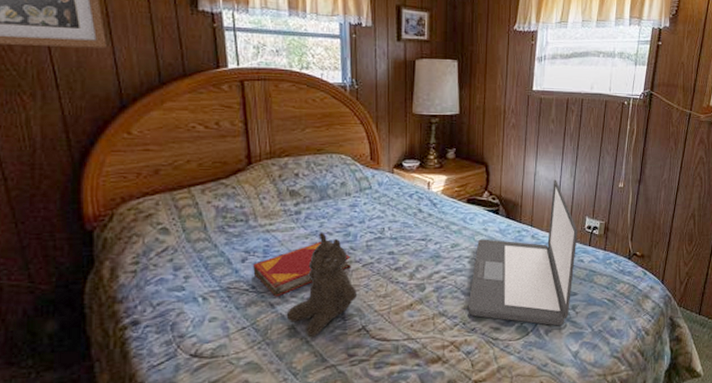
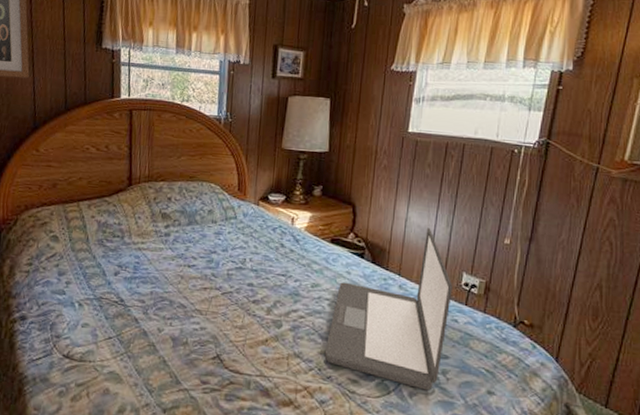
hardback book: present [253,241,350,297] -> none [123,264,211,313]
teddy bear: present [286,231,357,336] -> none [148,255,214,357]

